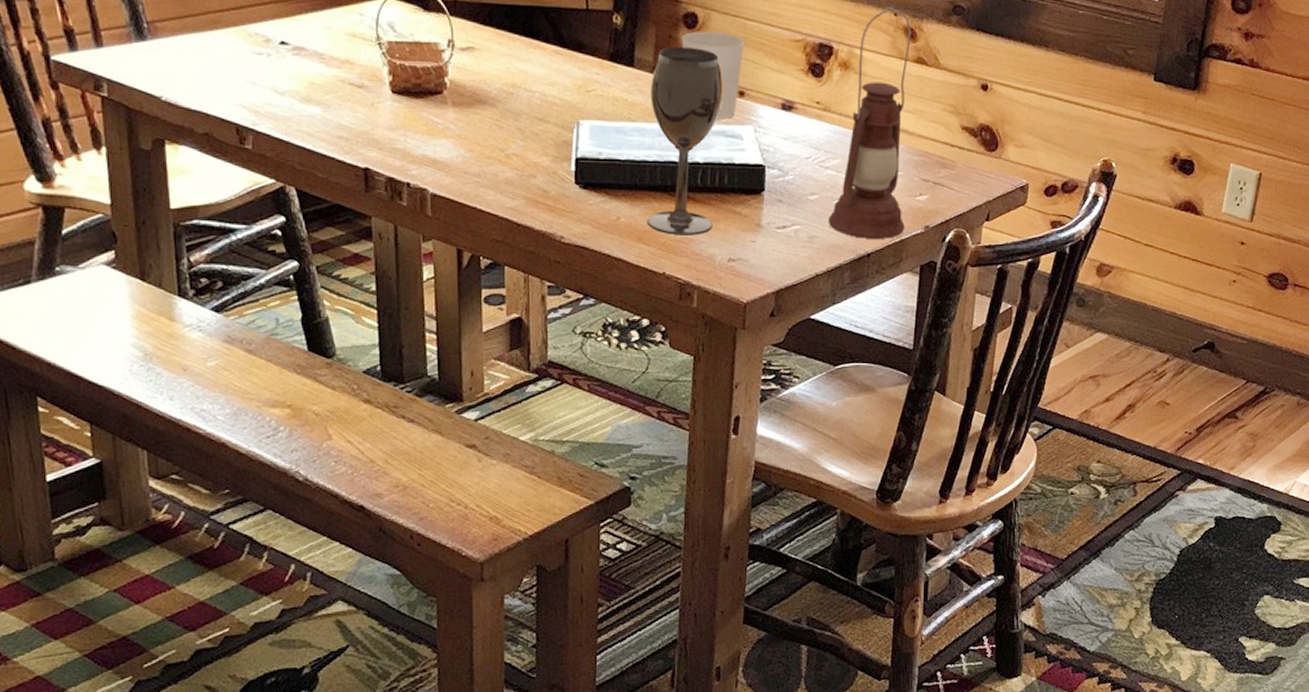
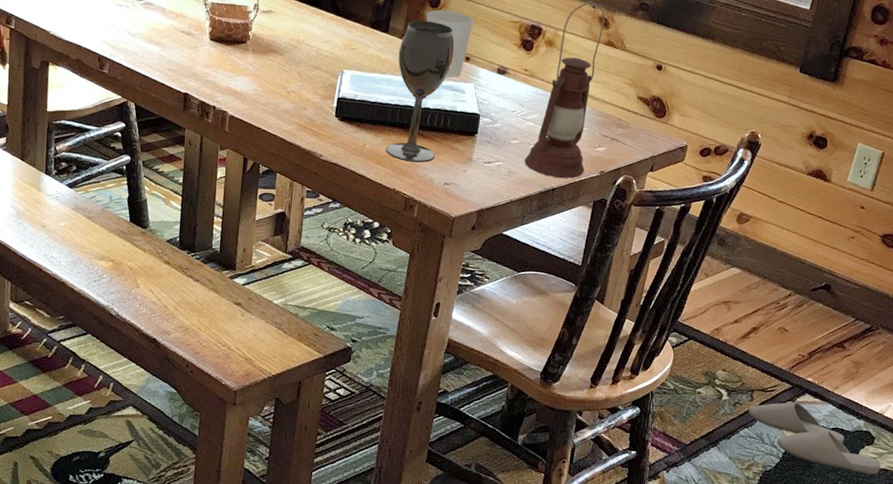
slippers: none [1132,491,1291,569] -> present [748,402,881,475]

